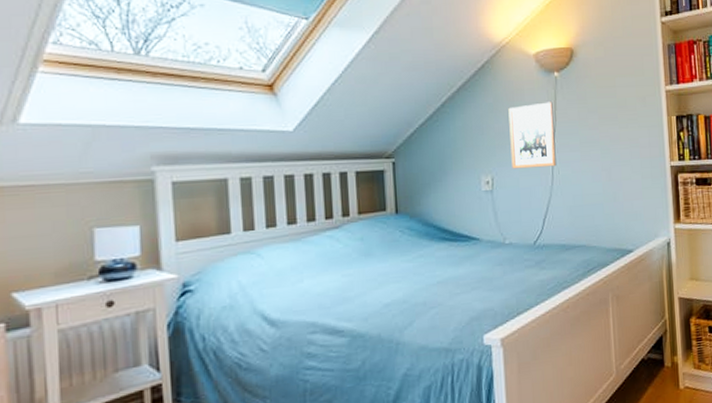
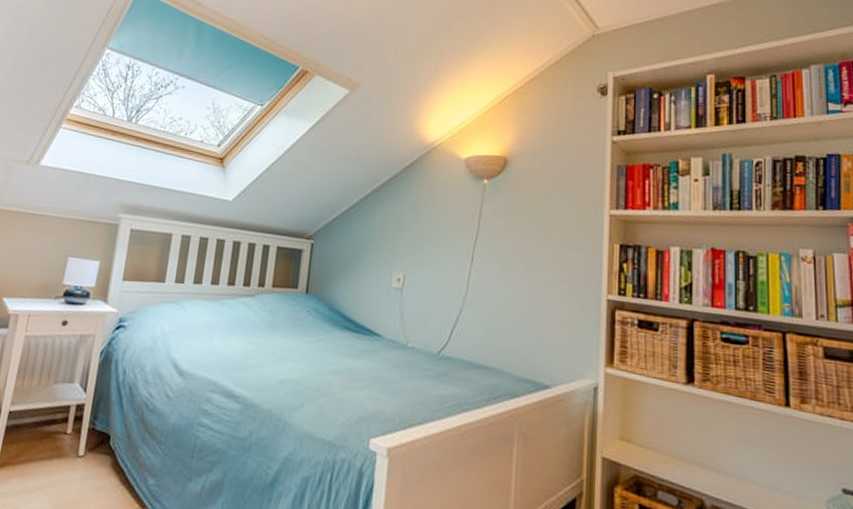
picture frame: present [508,102,557,169] -> none [426,208,478,276]

